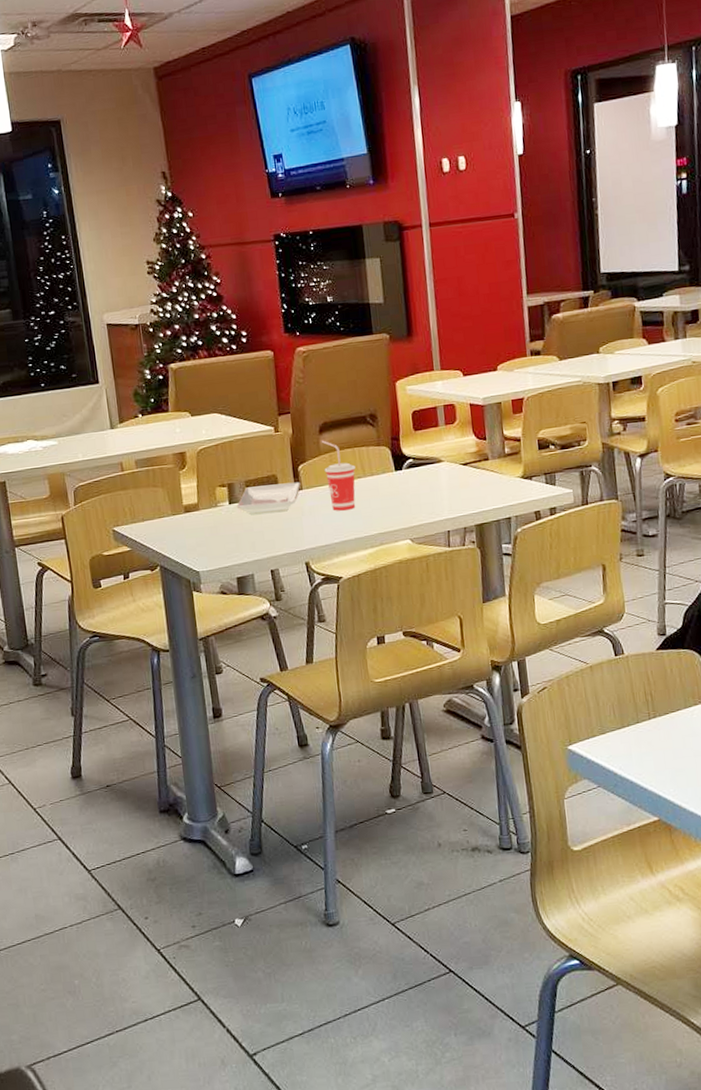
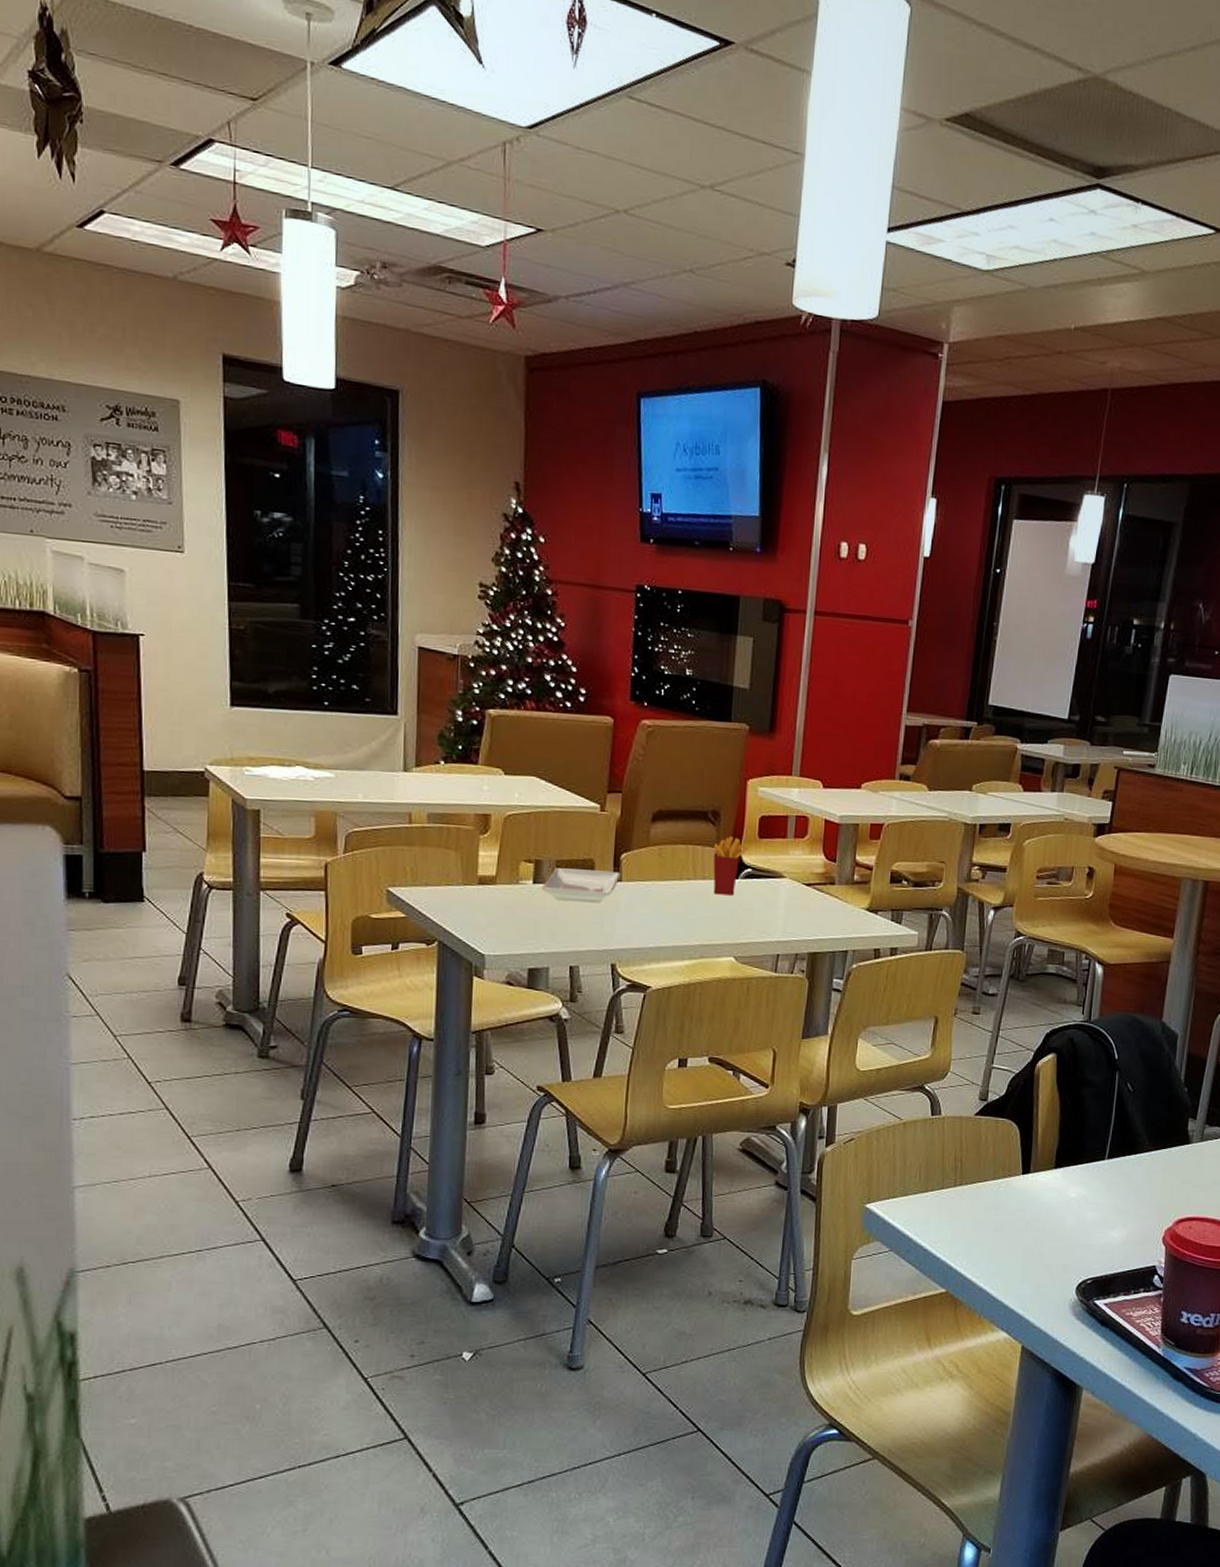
beverage cup: present [321,440,355,511] -> none [650,830,686,913]
french fries: none [375,433,407,487] -> present [713,836,749,896]

